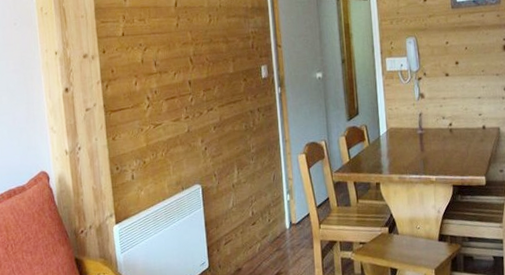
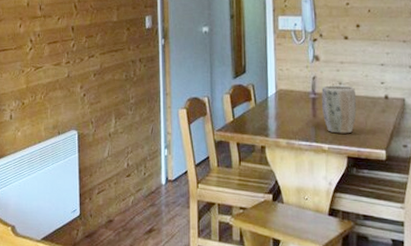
plant pot: none [427,119,459,165] -> present [321,85,356,134]

